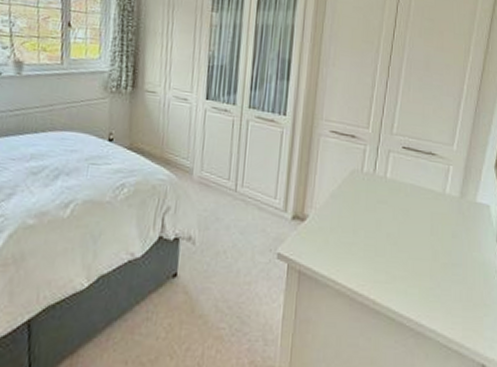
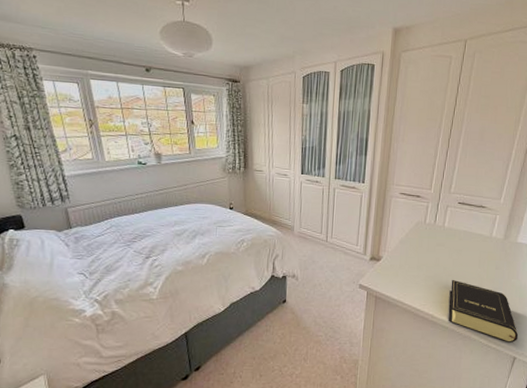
book: none [394,251,486,343] -> present [448,280,519,342]

